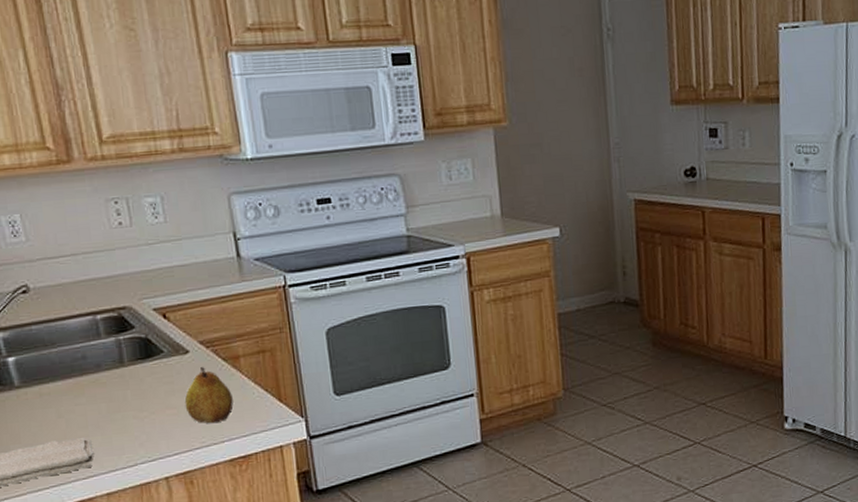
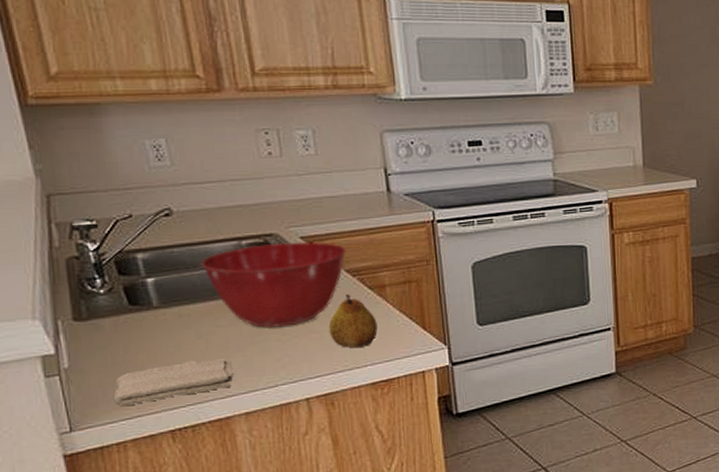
mixing bowl: none [58,313,199,405] -> present [200,242,346,328]

